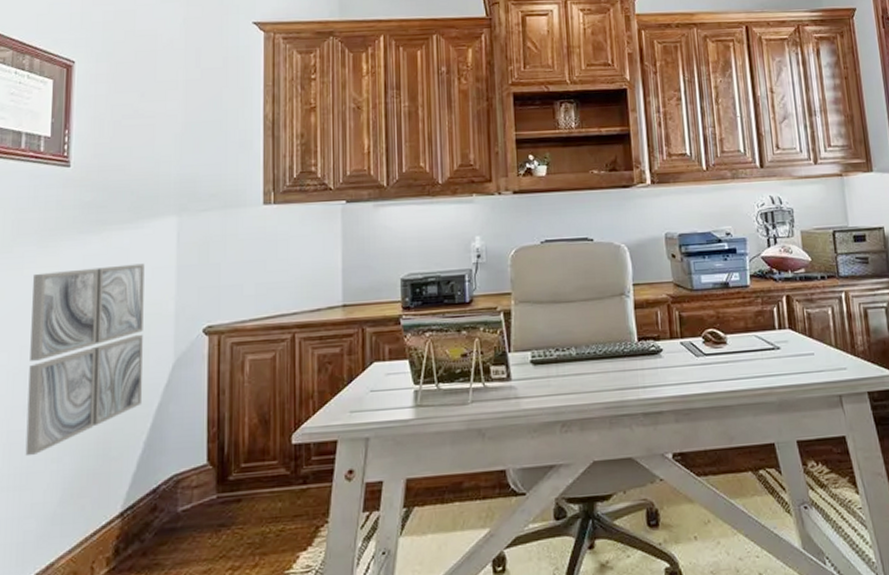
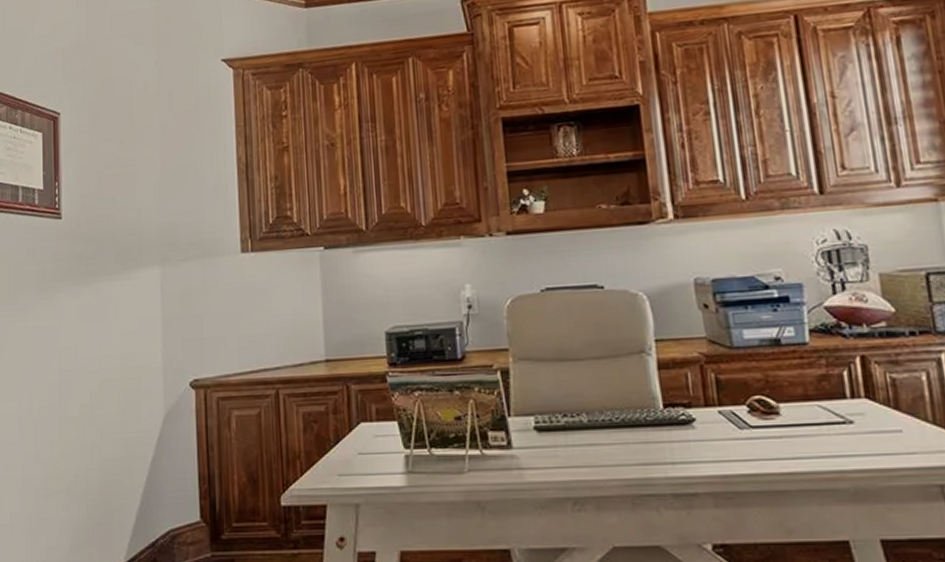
wall art: present [25,263,145,457] -> none [35,315,138,503]

